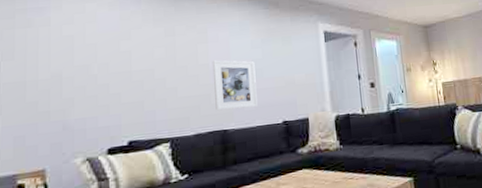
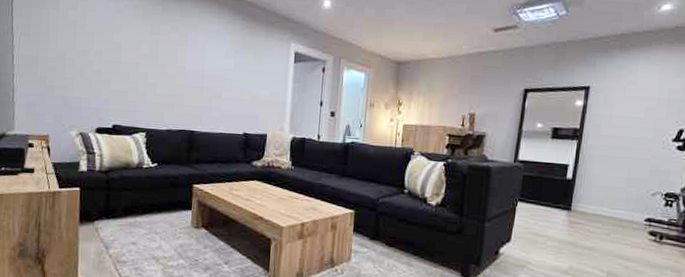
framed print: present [212,60,258,111] -> none [187,64,226,115]

